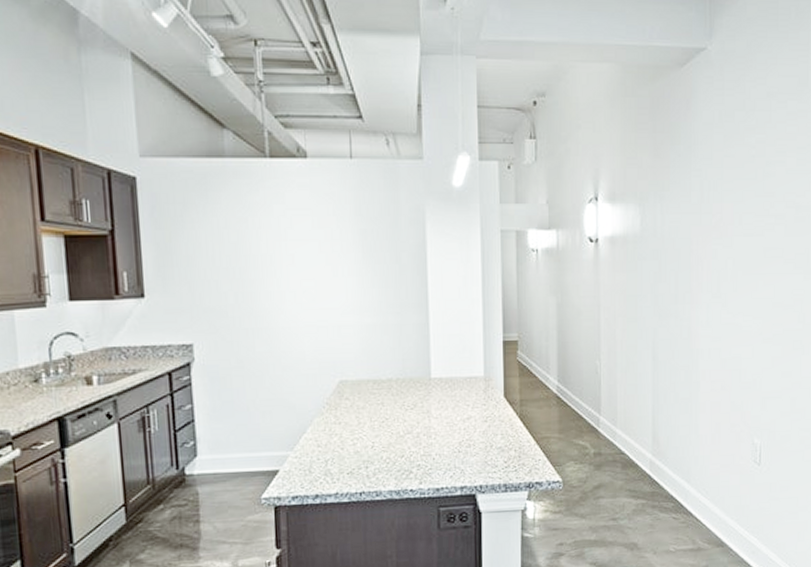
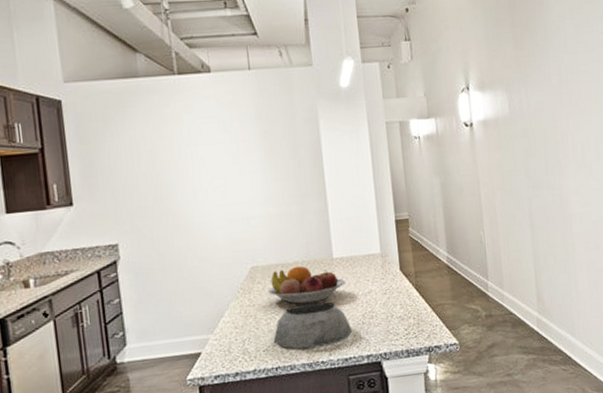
fruit bowl: none [356,383,443,426] -> present [268,265,346,305]
plant pot: none [359,424,446,474] -> present [273,302,352,349]

